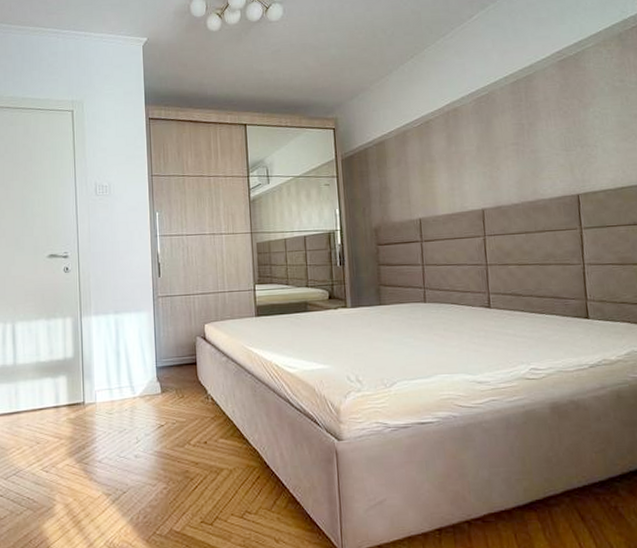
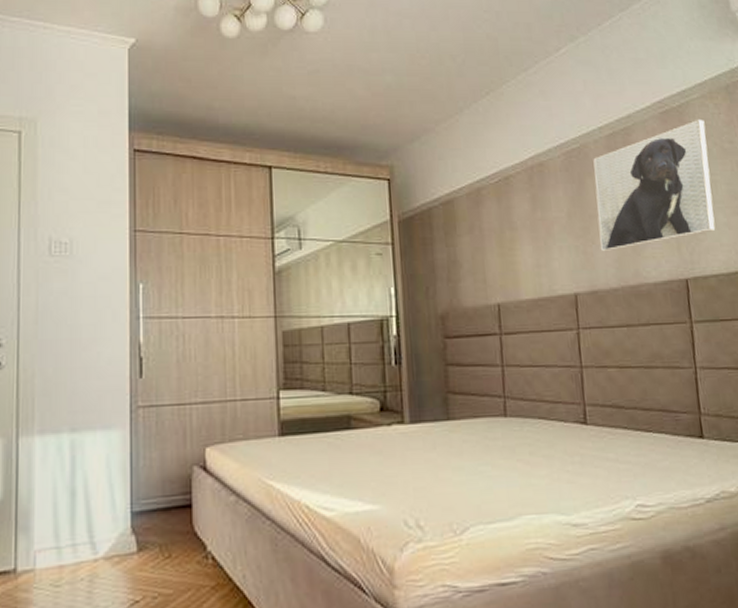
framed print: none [499,64,605,176] -> present [593,120,716,252]

